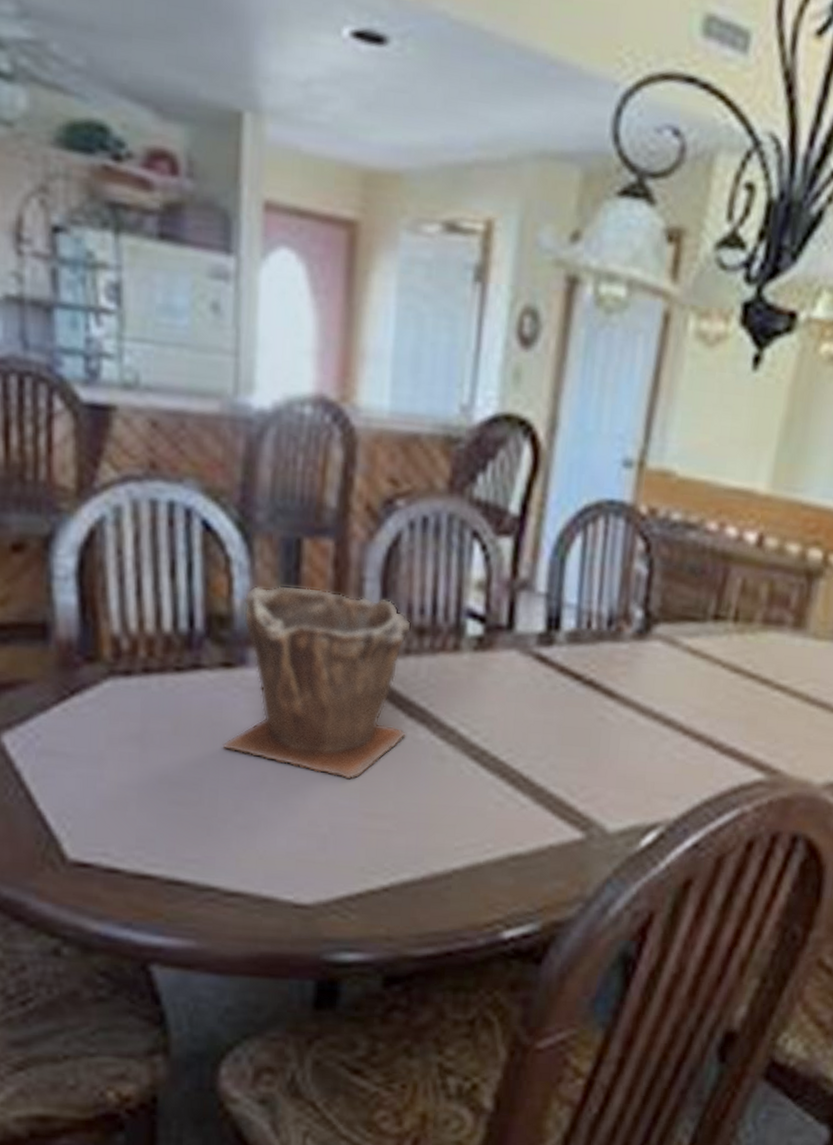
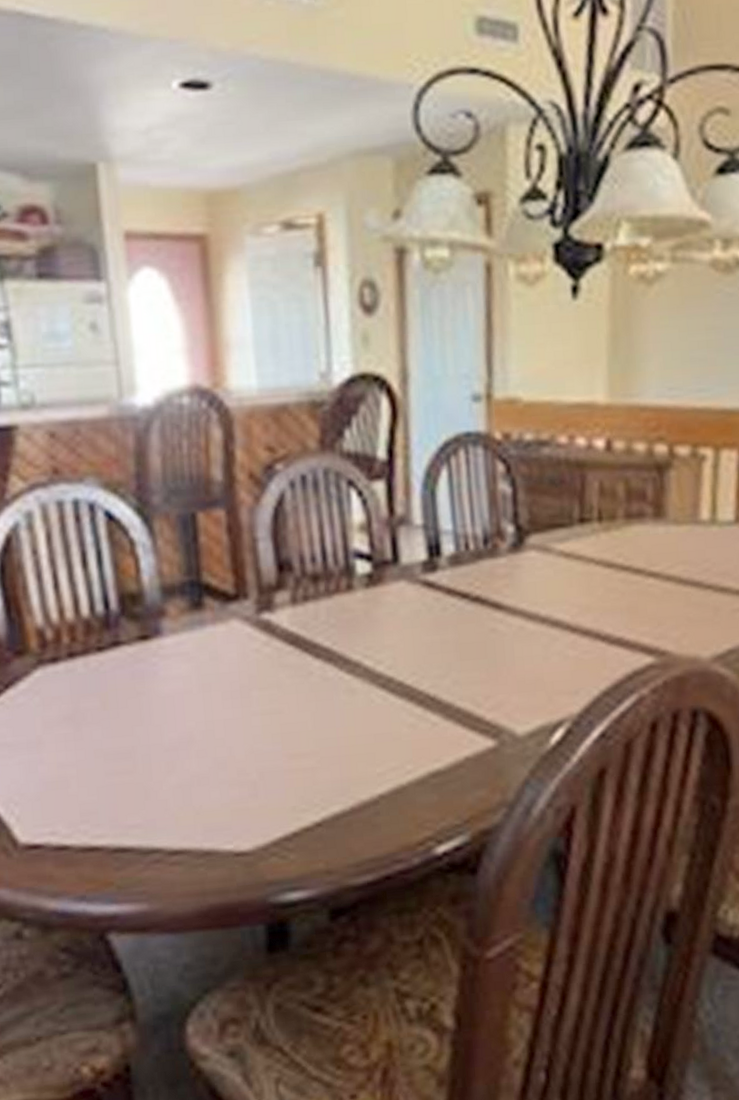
plant pot: present [222,585,412,780] -> none [148,554,316,726]

